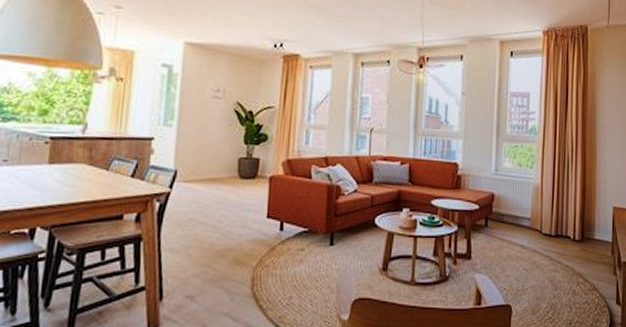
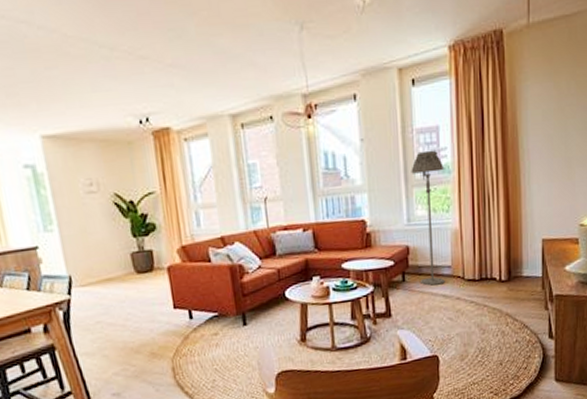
floor lamp: none [502,112,531,235] -> present [411,150,445,286]

